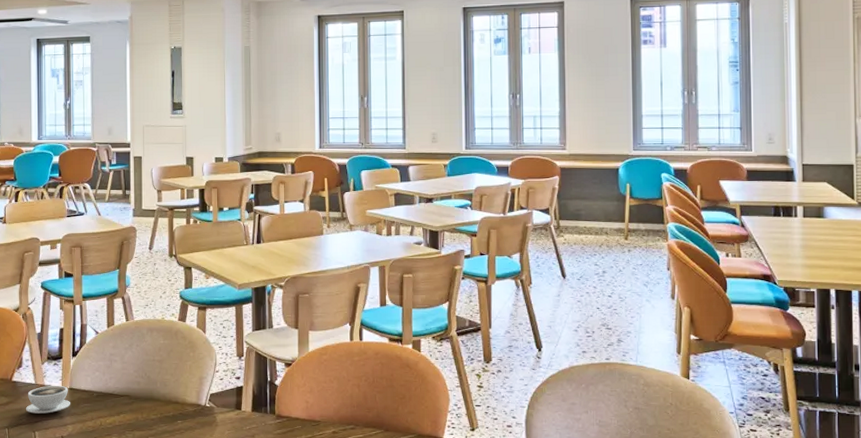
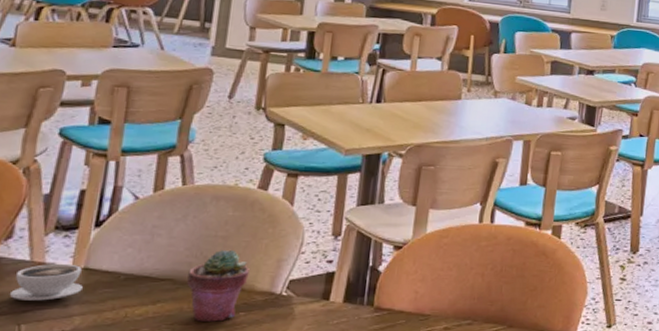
potted succulent: none [139,370,181,428] -> present [187,249,250,322]

